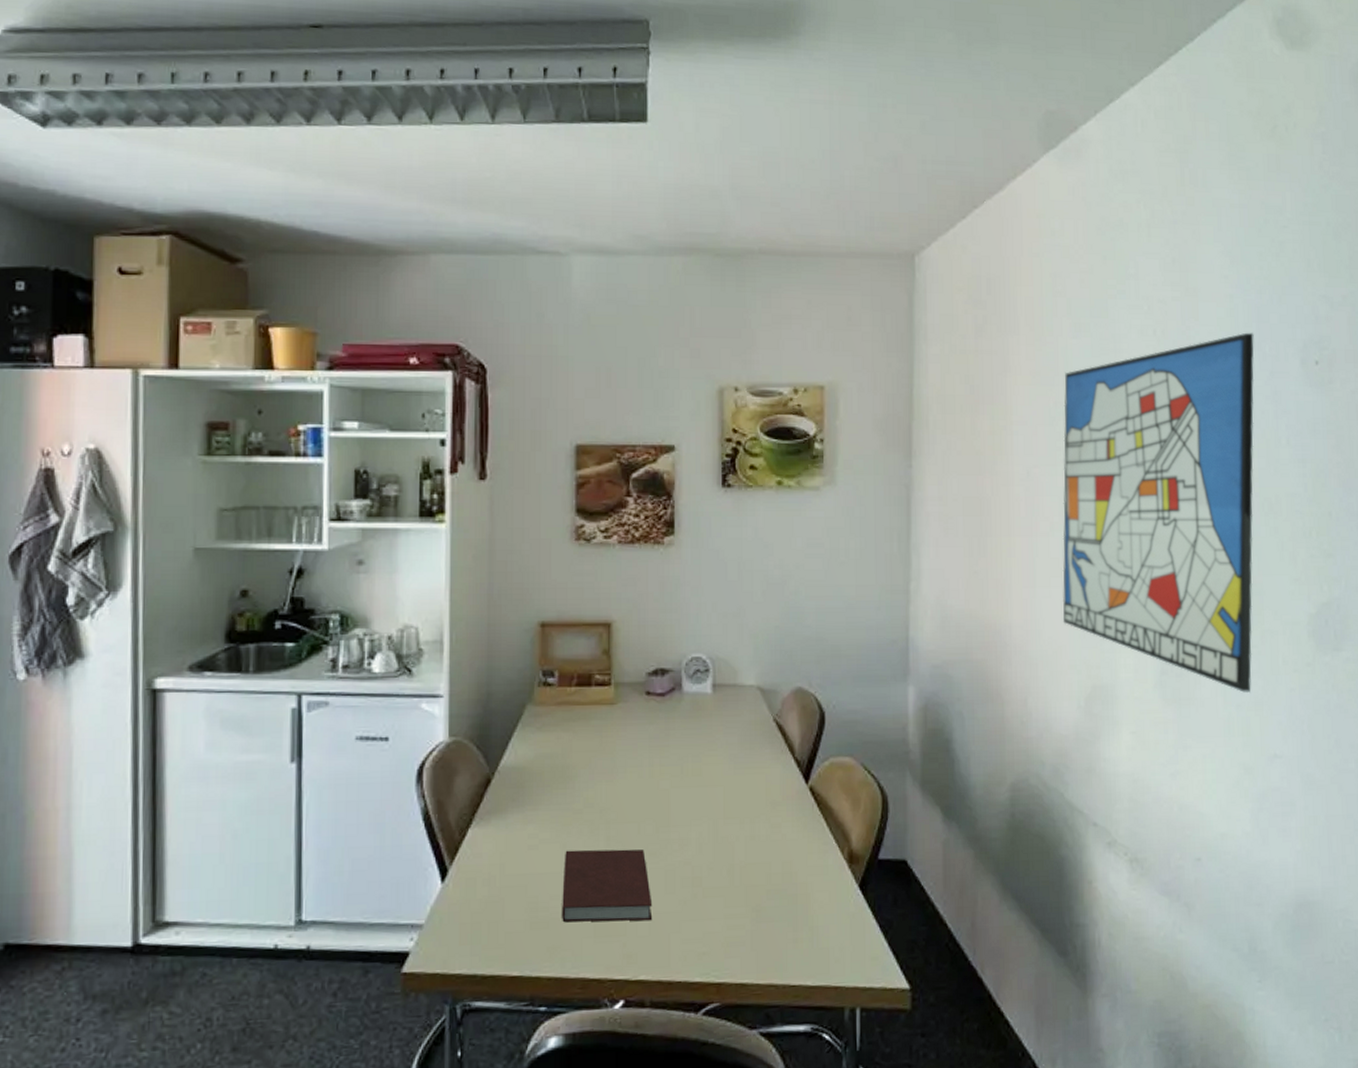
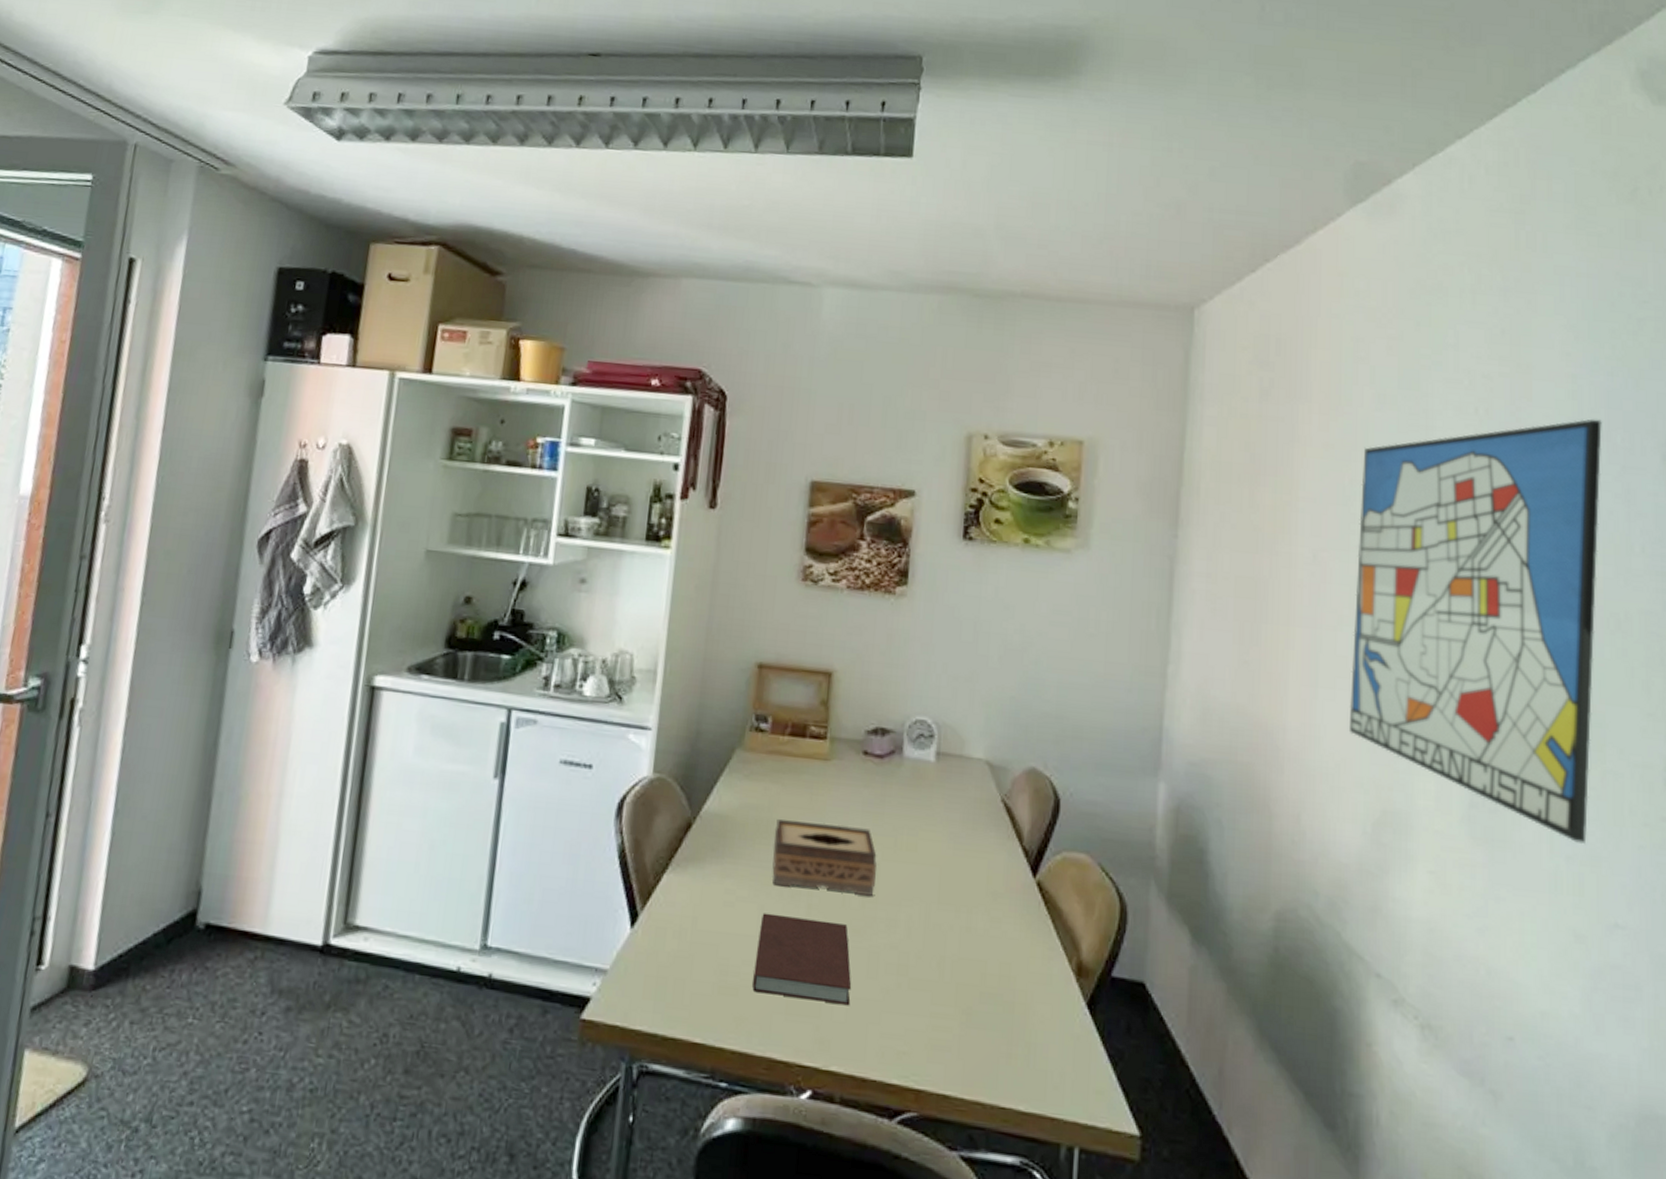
tissue box: none [569,761,666,824] -> present [772,819,877,896]

